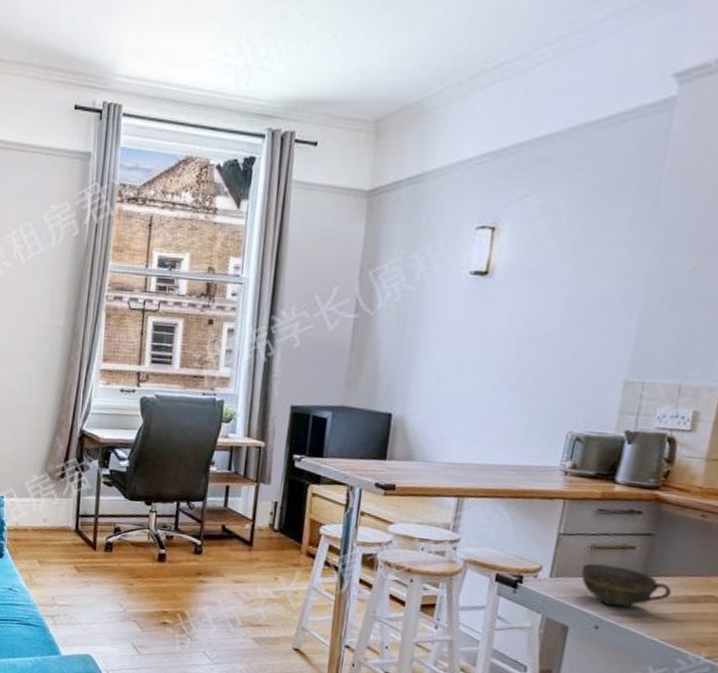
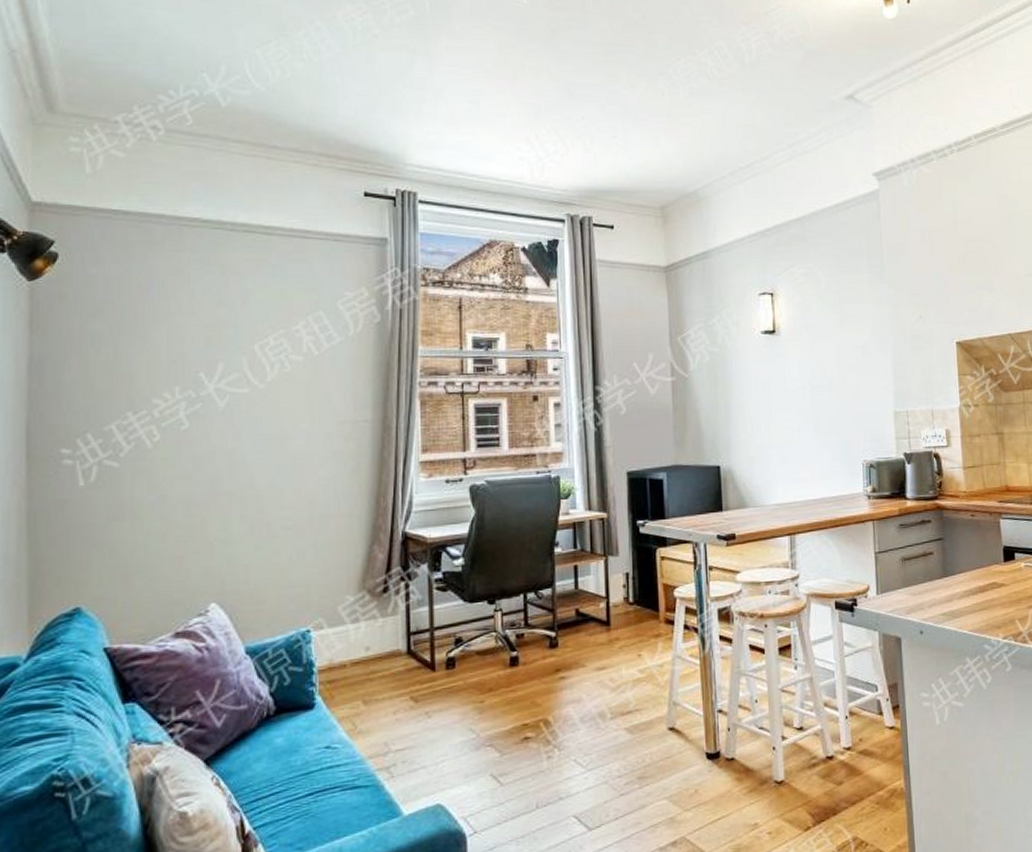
cup: present [581,563,672,609] -> none [899,572,967,610]

